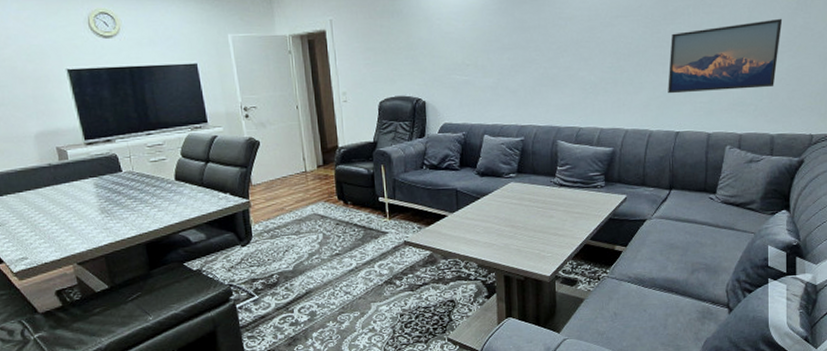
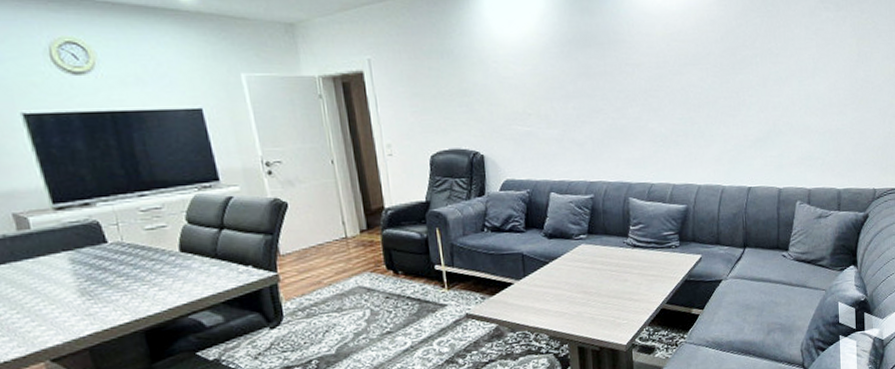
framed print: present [668,18,783,94] -> none [738,70,845,148]

